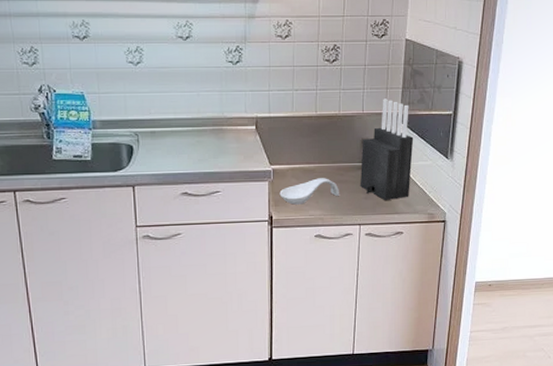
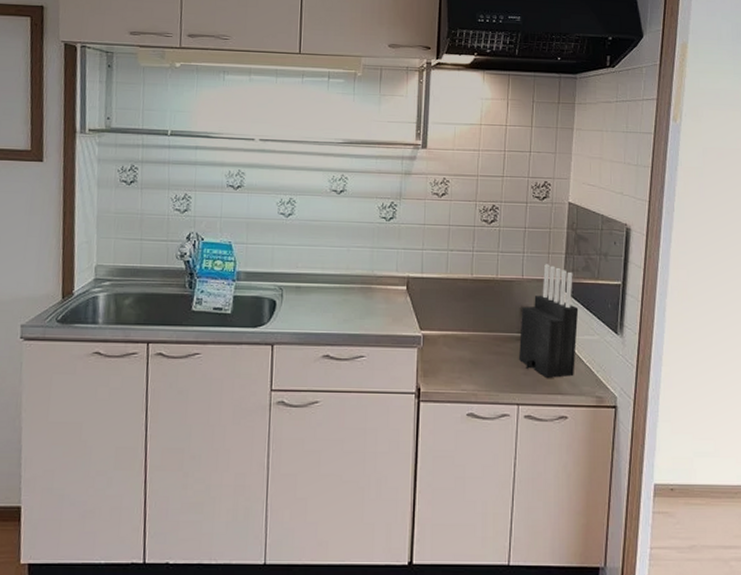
spoon rest: present [279,178,339,205] -> none [429,348,495,377]

